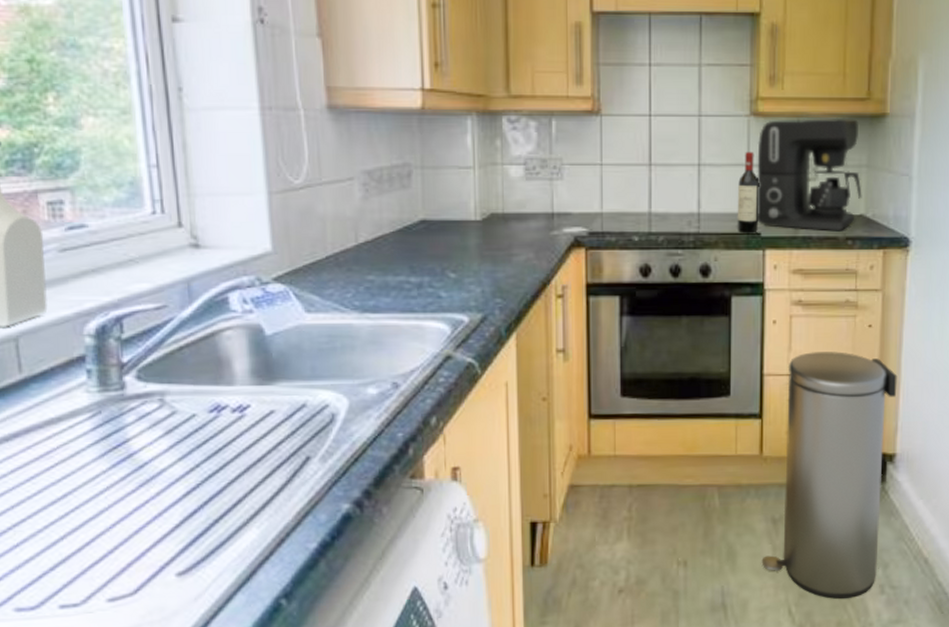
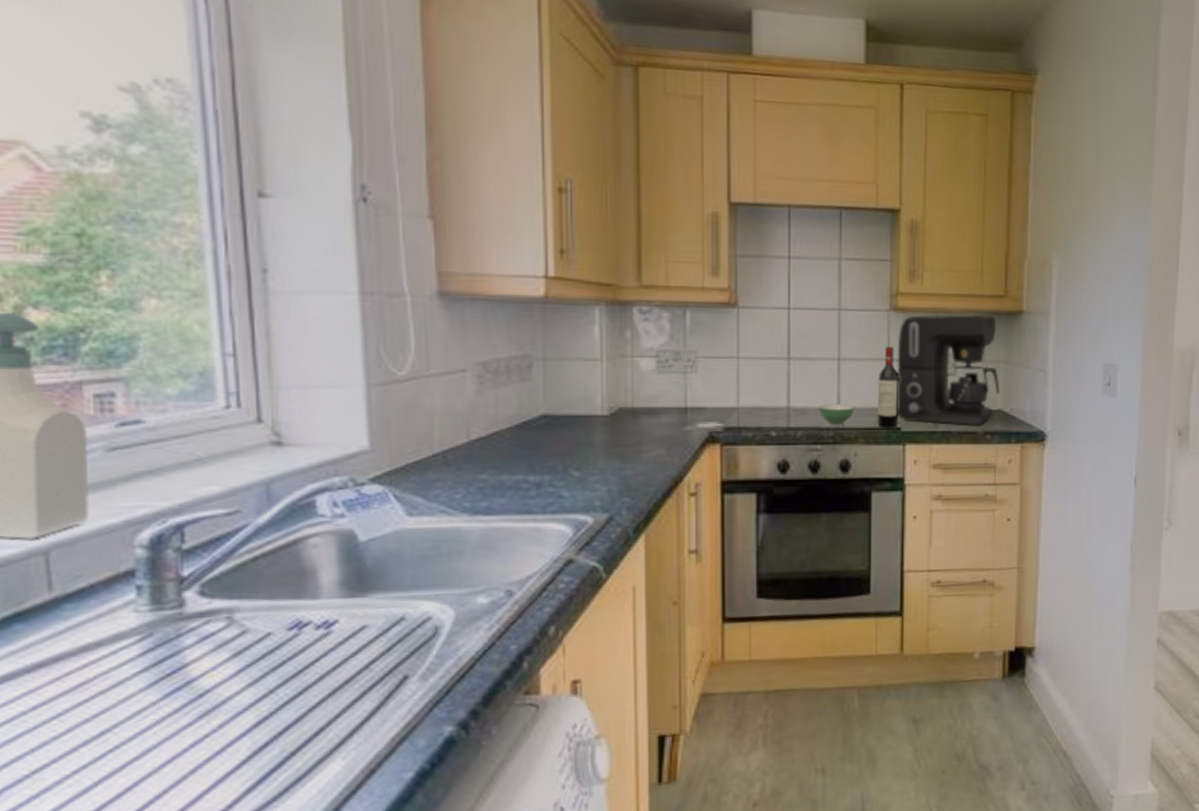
bowl: none [678,210,716,232] -> present [818,404,856,427]
pedal bin: present [761,351,897,599] -> none [902,546,1036,799]

